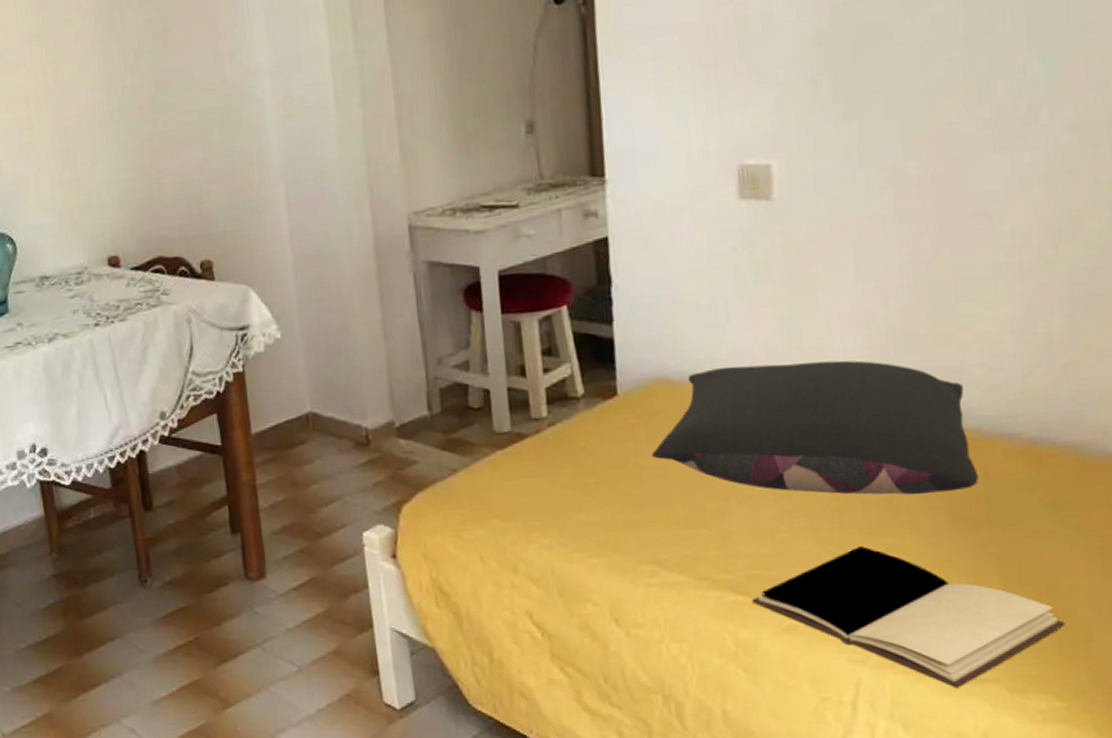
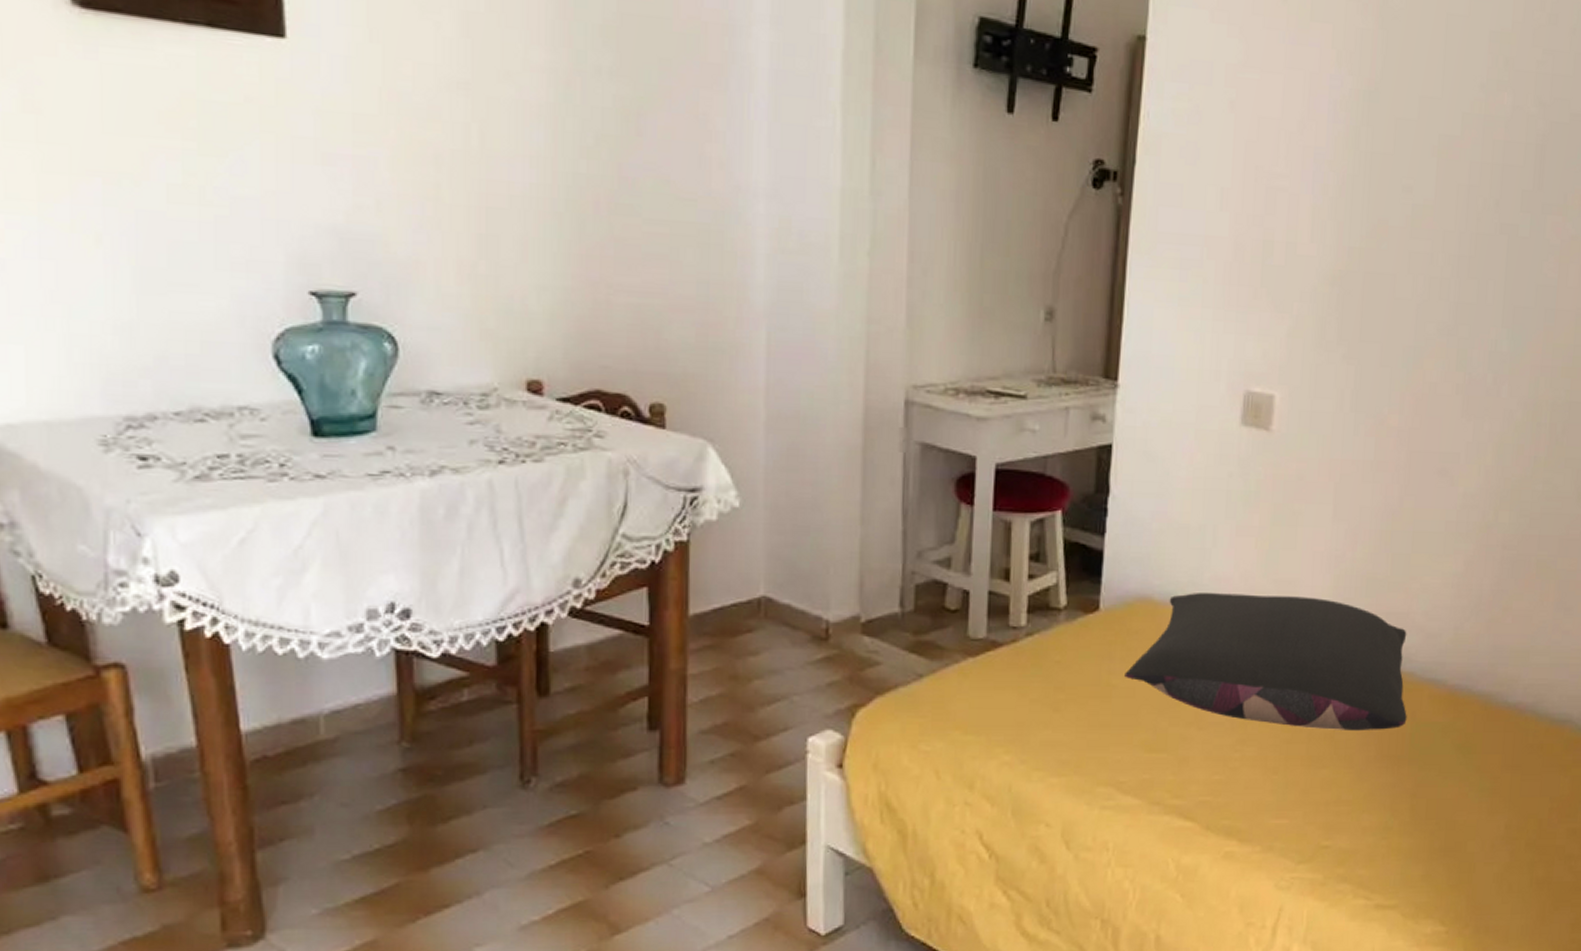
book: present [751,546,1066,689] -> none [1197,778,1456,914]

